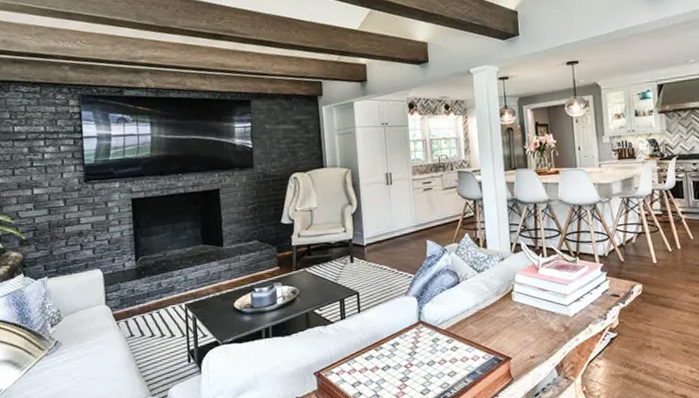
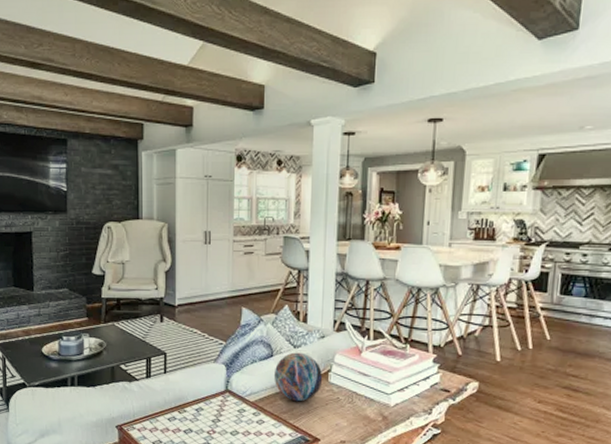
decorative orb: none [462,276,507,324] -> present [273,352,323,402]

